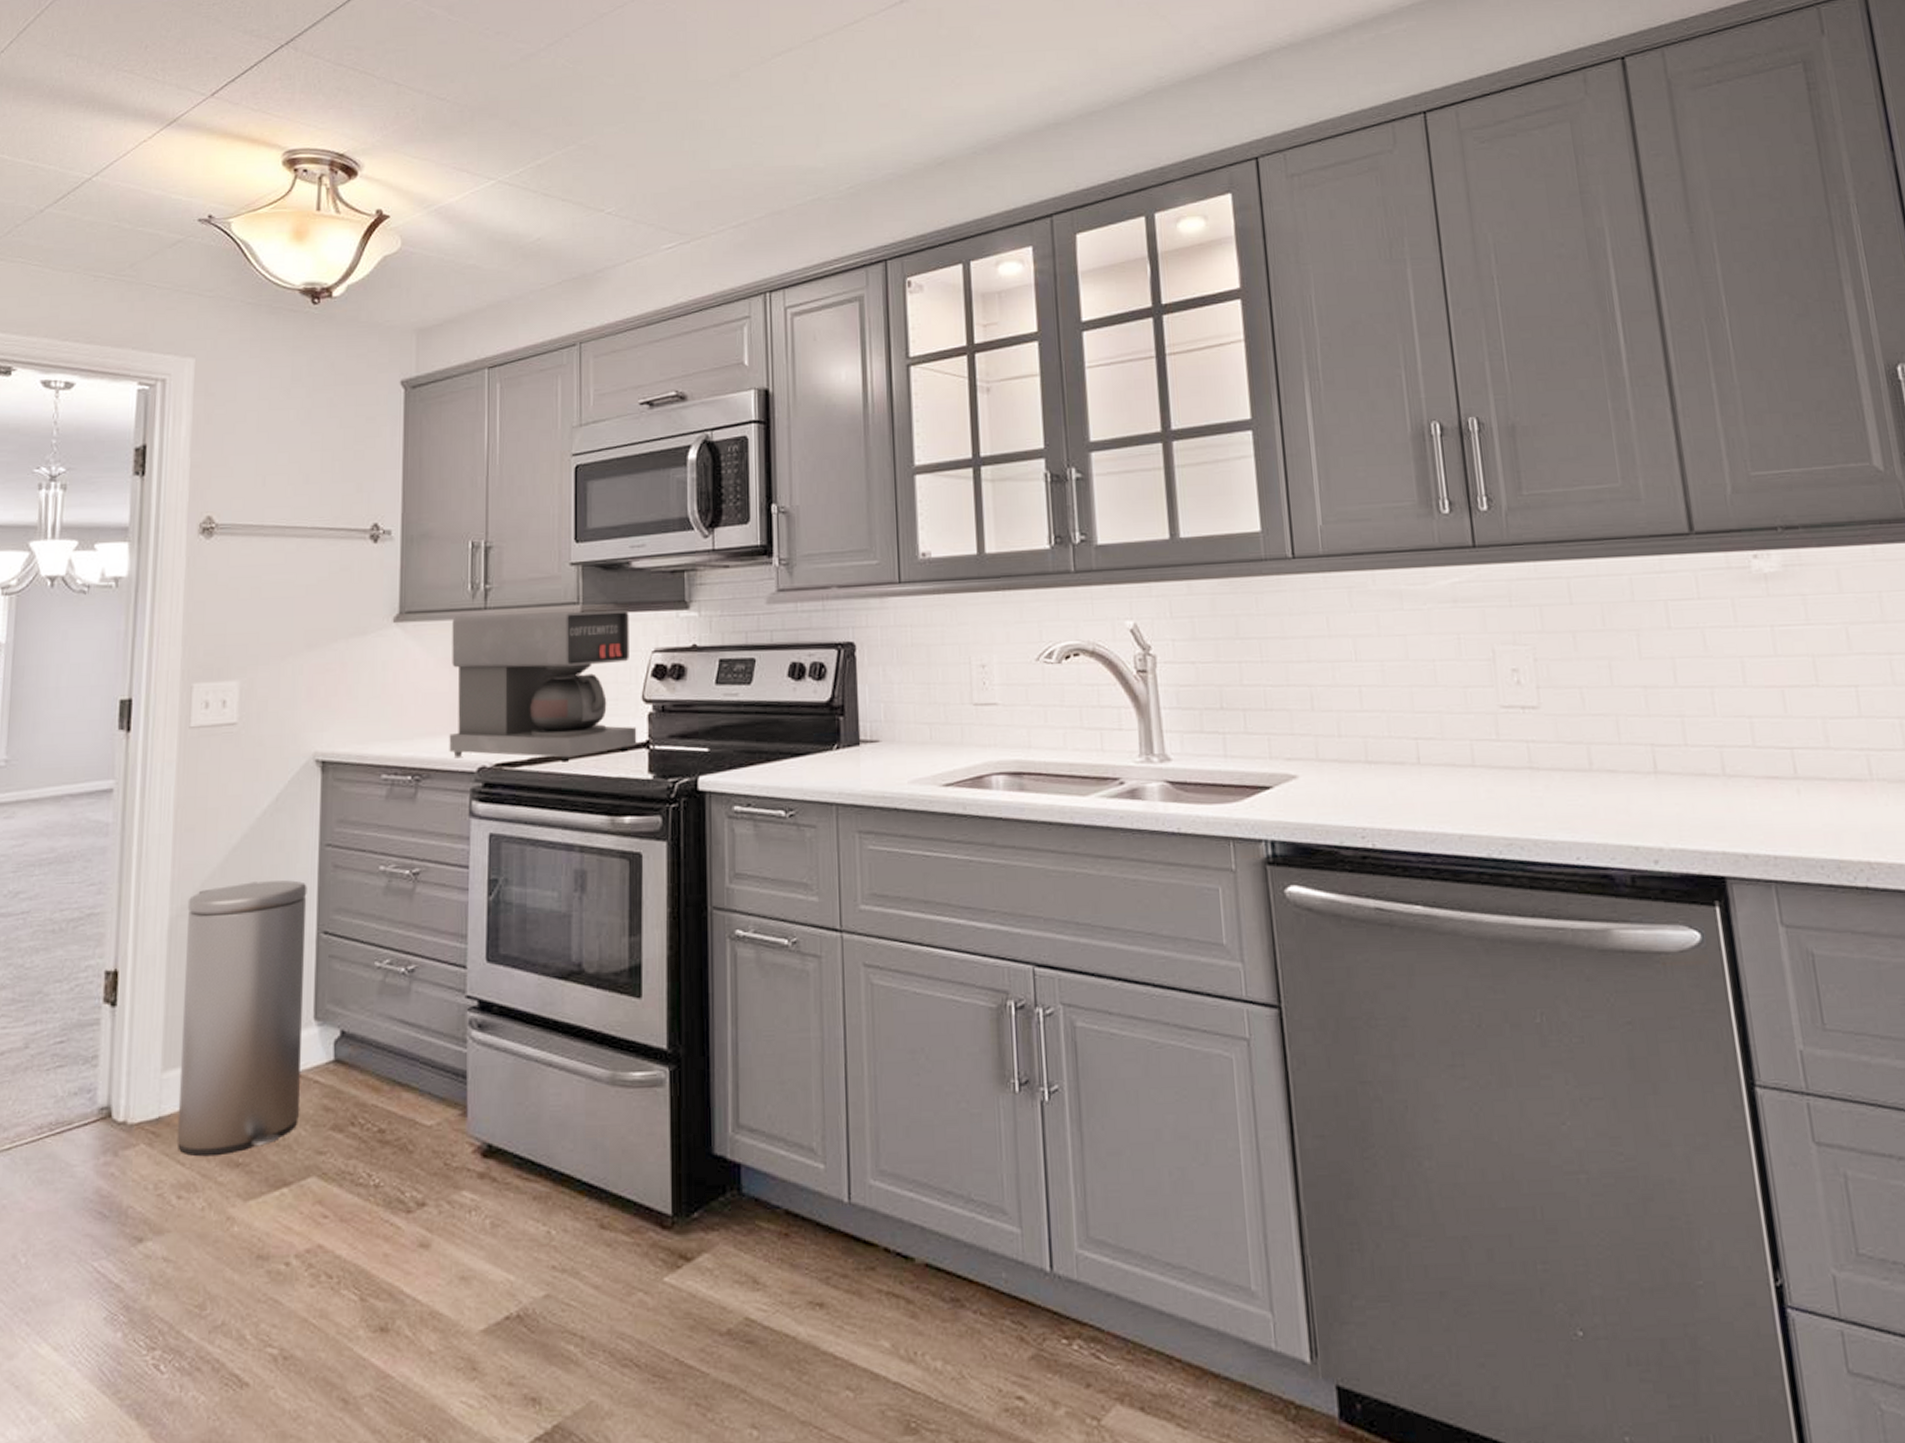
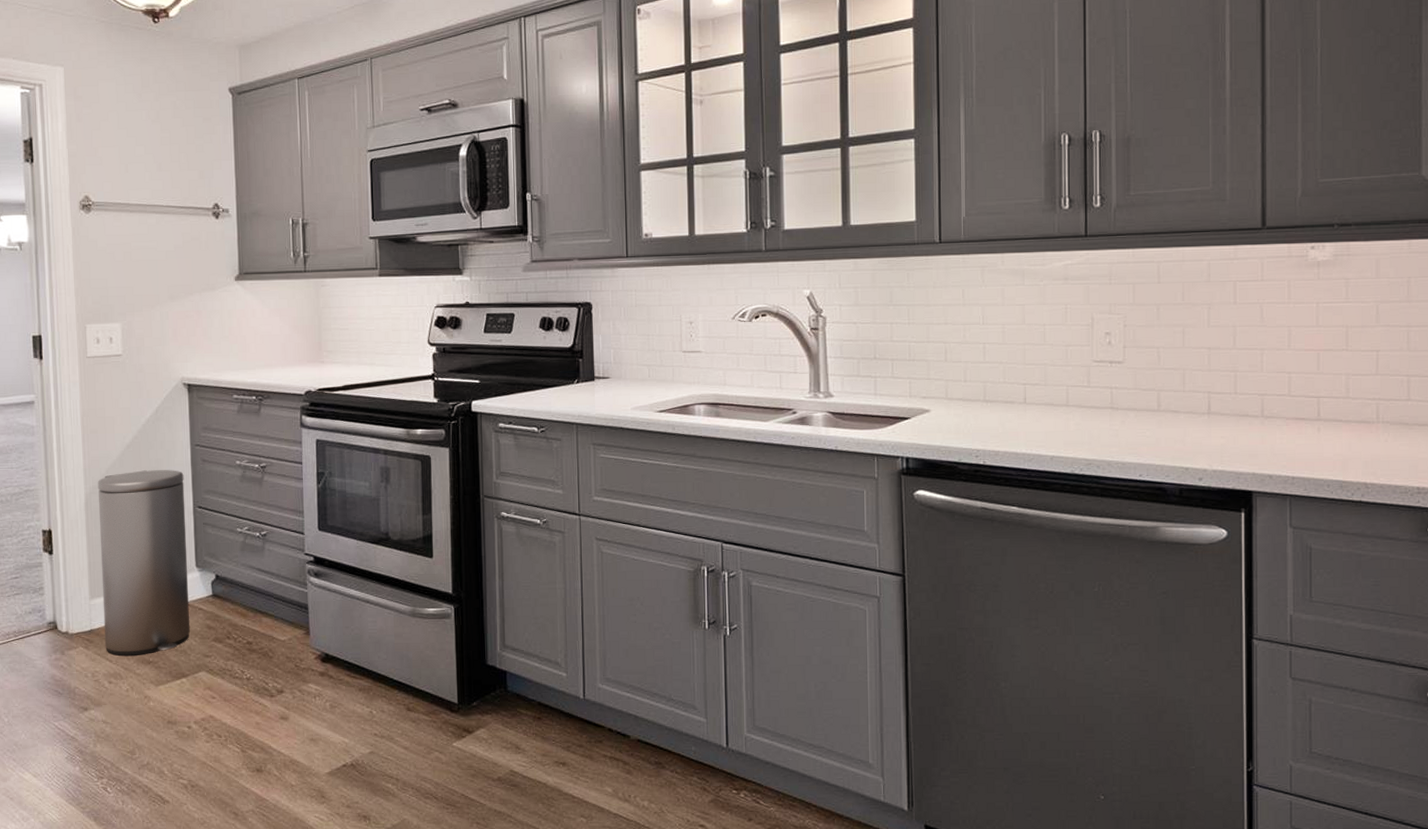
coffee maker: present [449,610,637,762] -> none [280,275,425,389]

